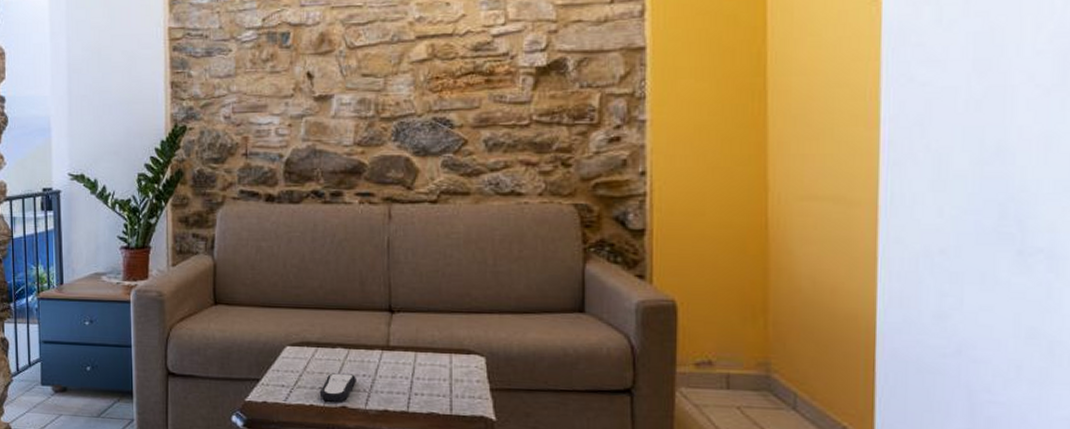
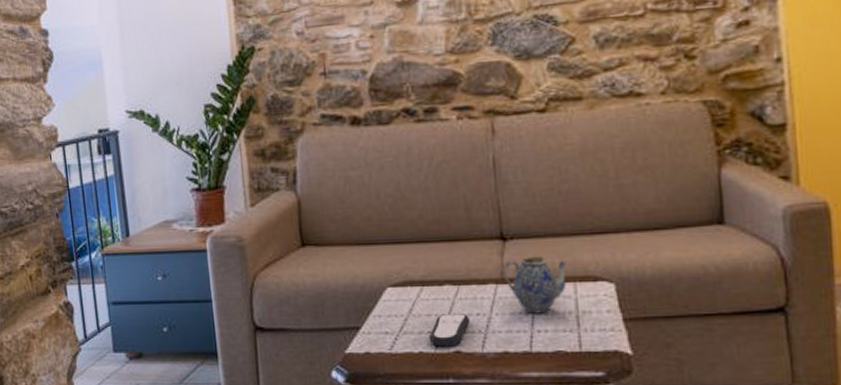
teapot: none [389,328,447,379] -> present [502,256,569,314]

